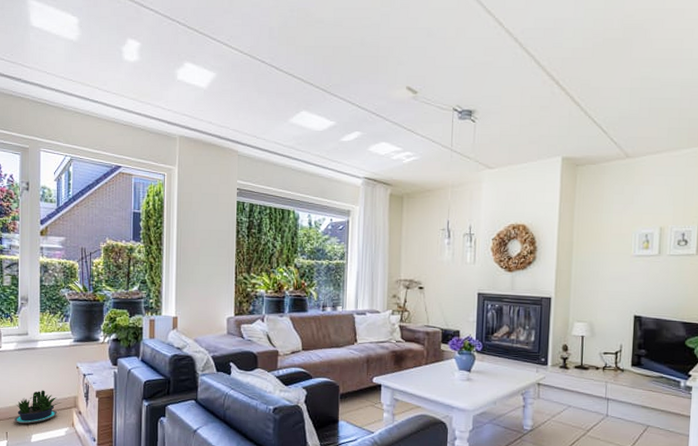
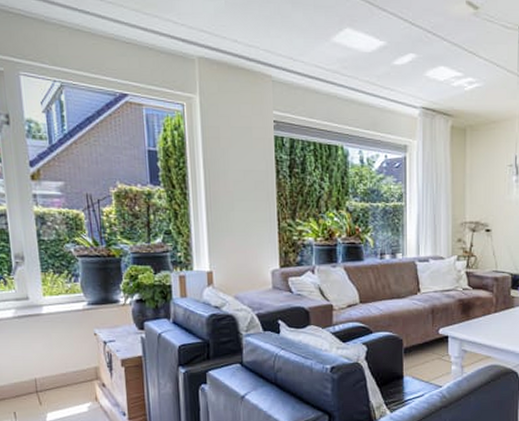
potted plant: present [14,390,61,424] -> none [22,362,79,401]

